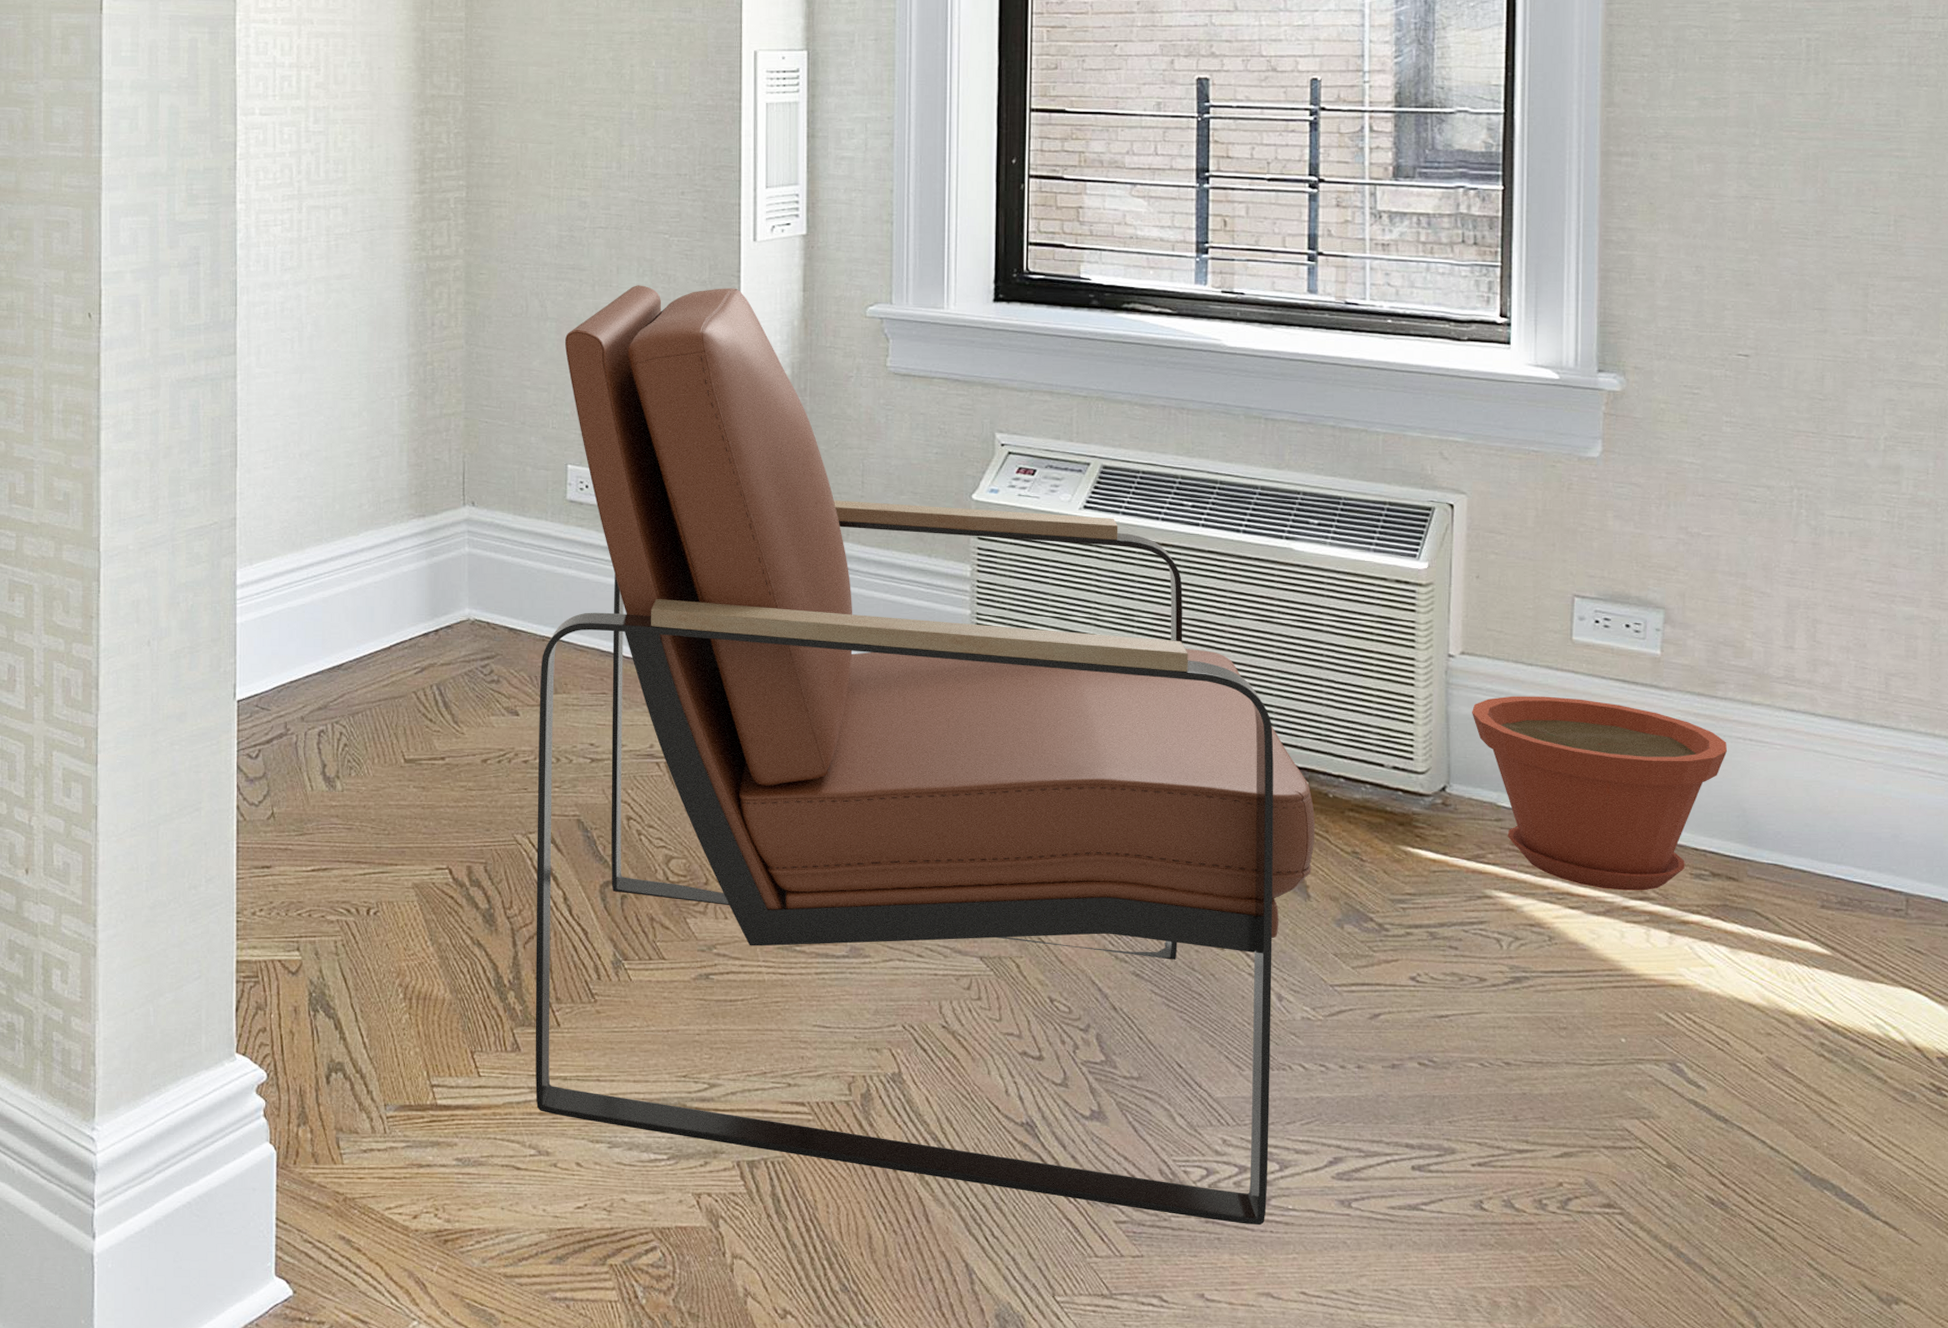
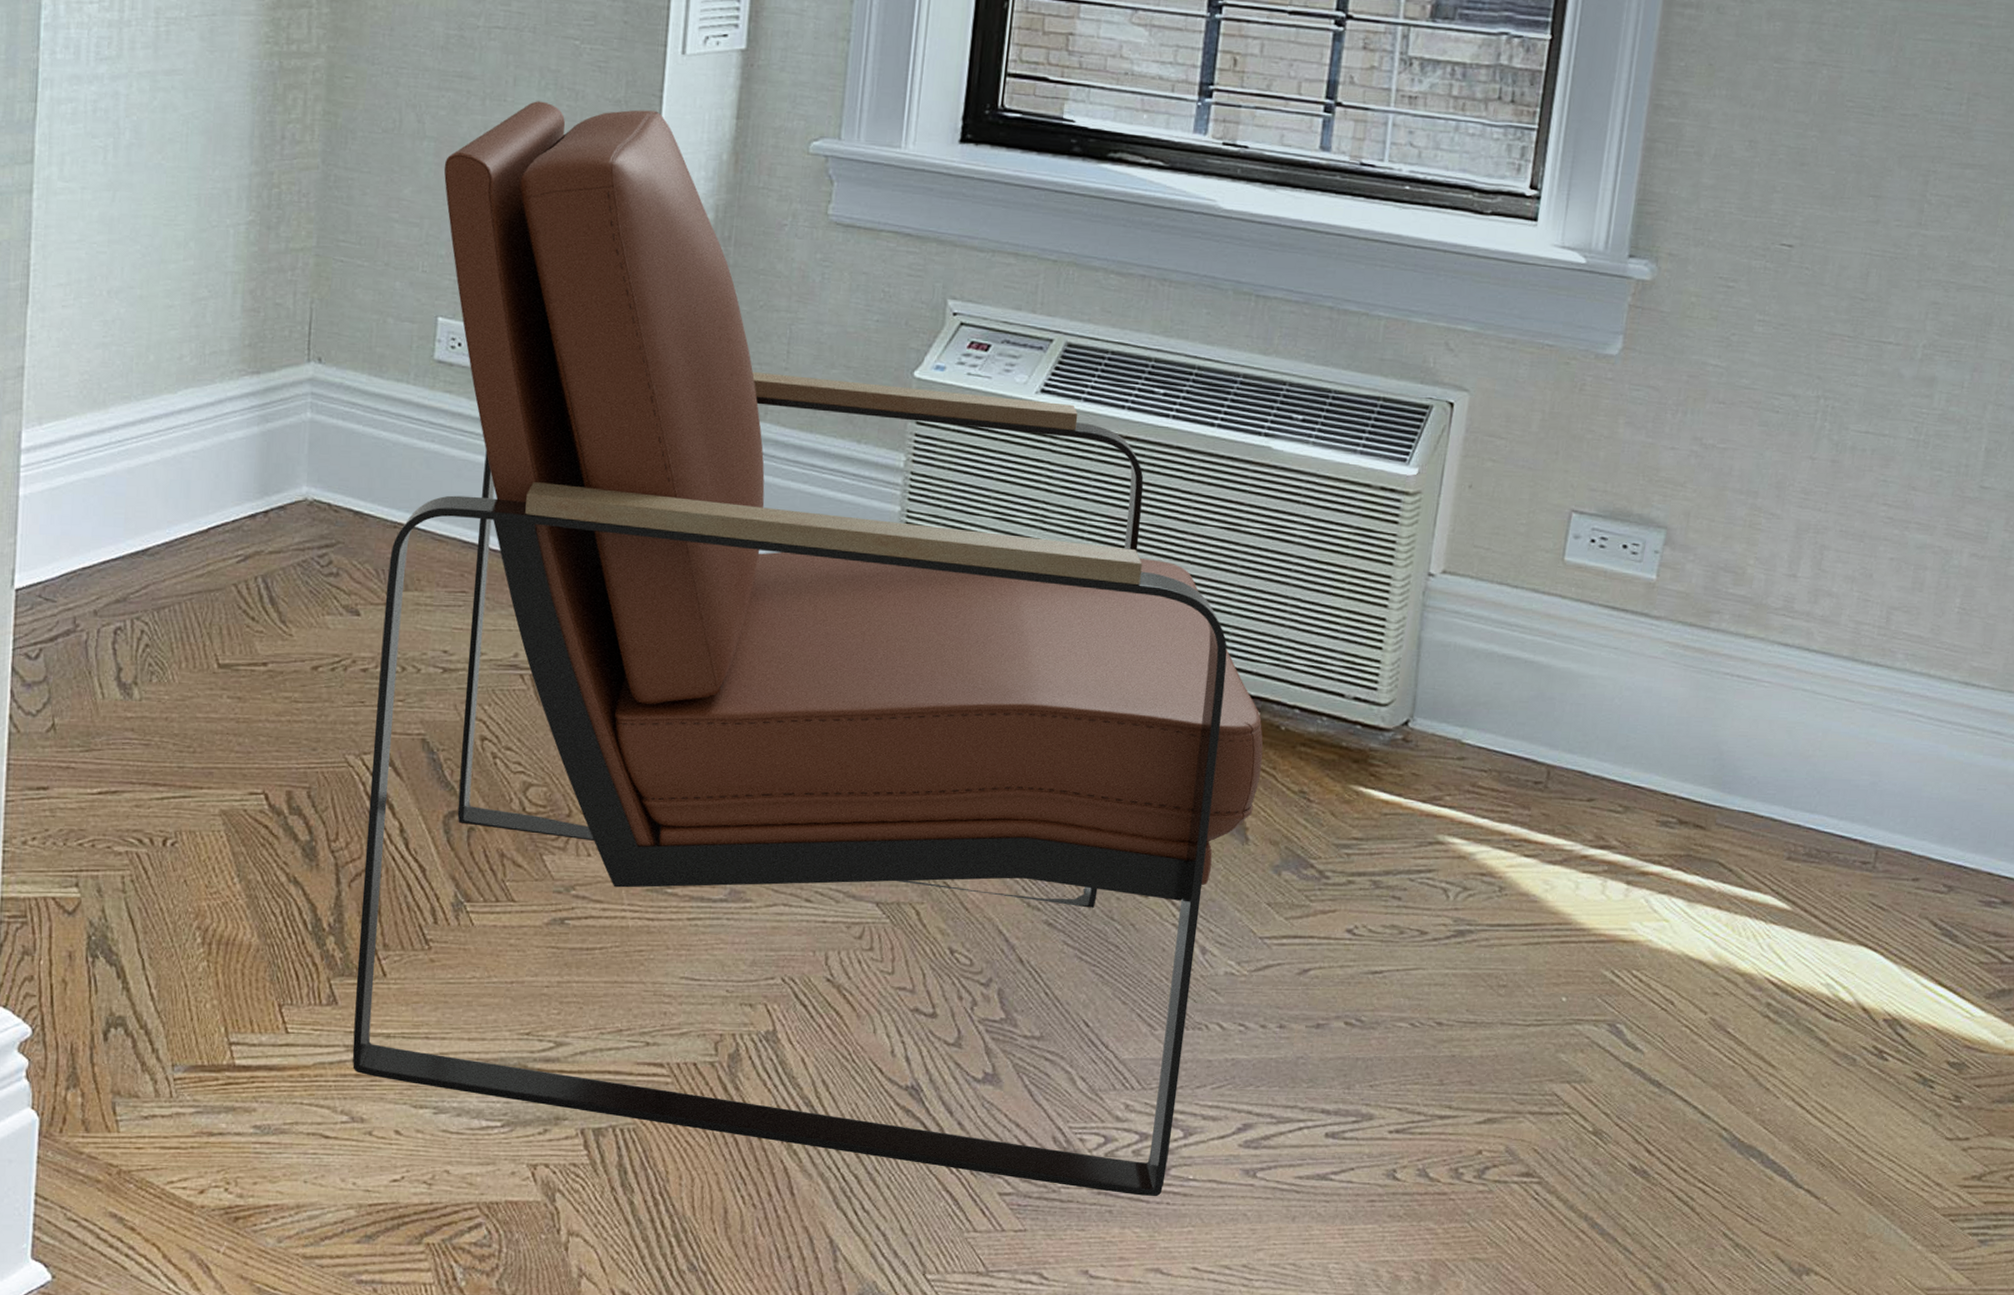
plant pot: present [1472,696,1728,891] -> none [1446,621,1713,839]

